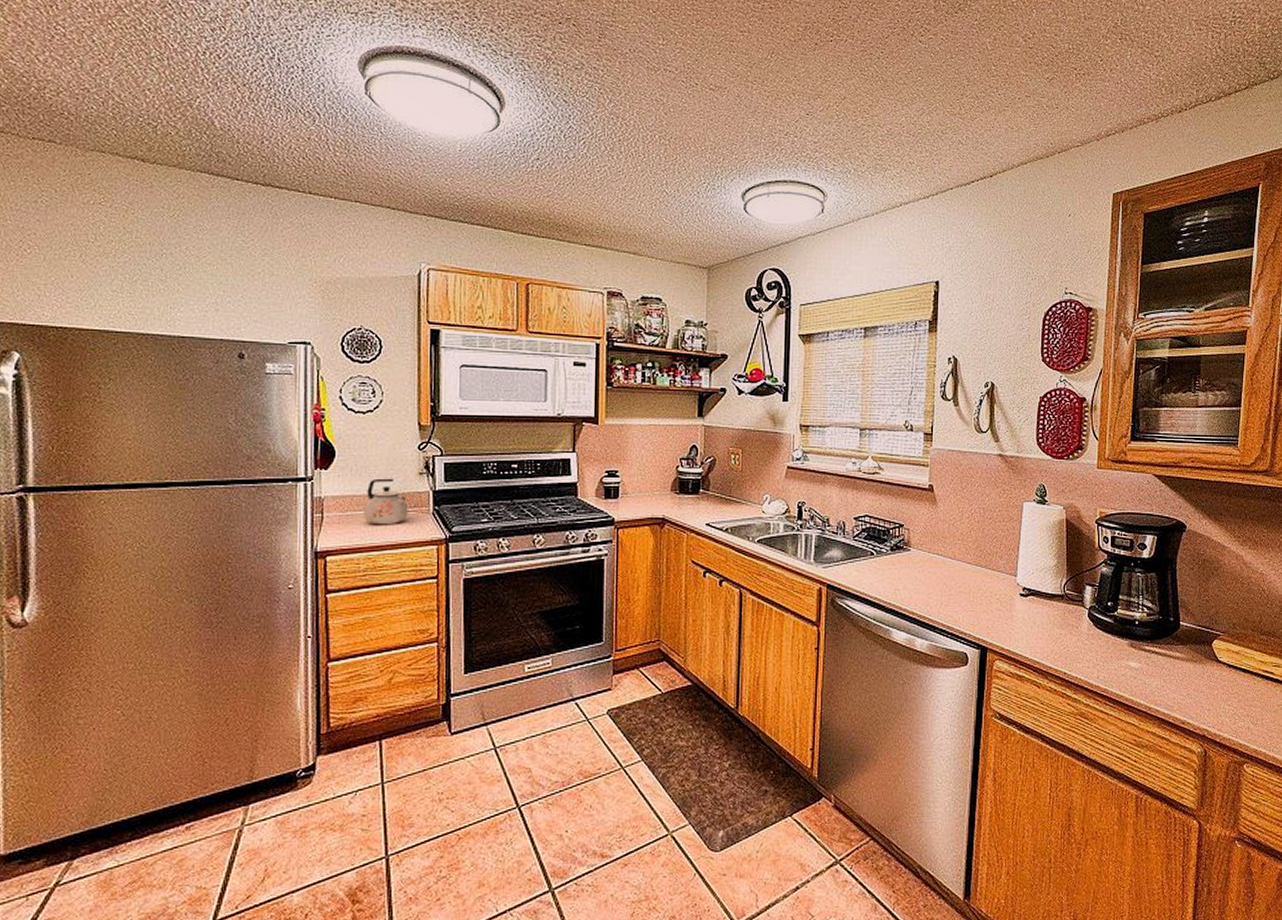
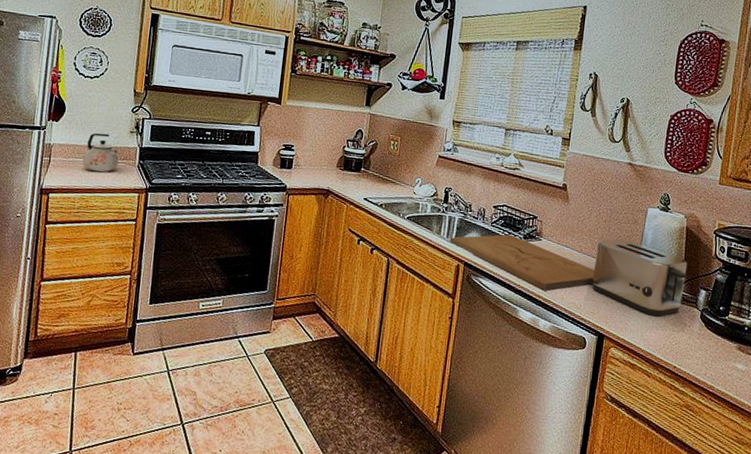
cutting board: none [808,548,971,607] -> present [449,234,594,291]
toaster: none [969,540,1071,621] -> present [592,238,688,317]

